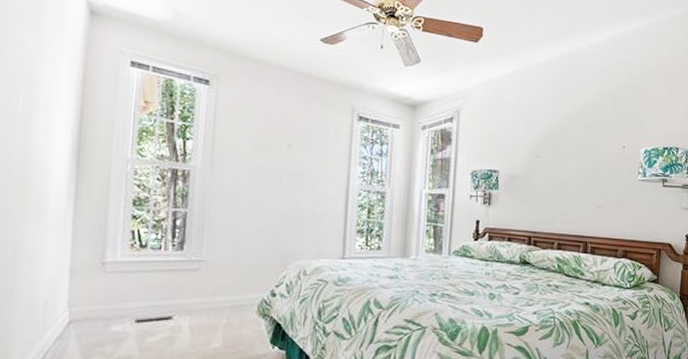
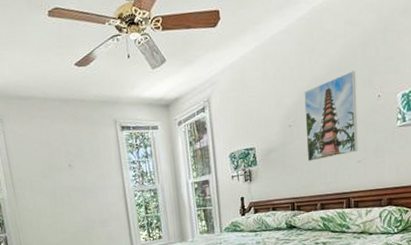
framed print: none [550,117,605,197] -> present [304,70,358,162]

